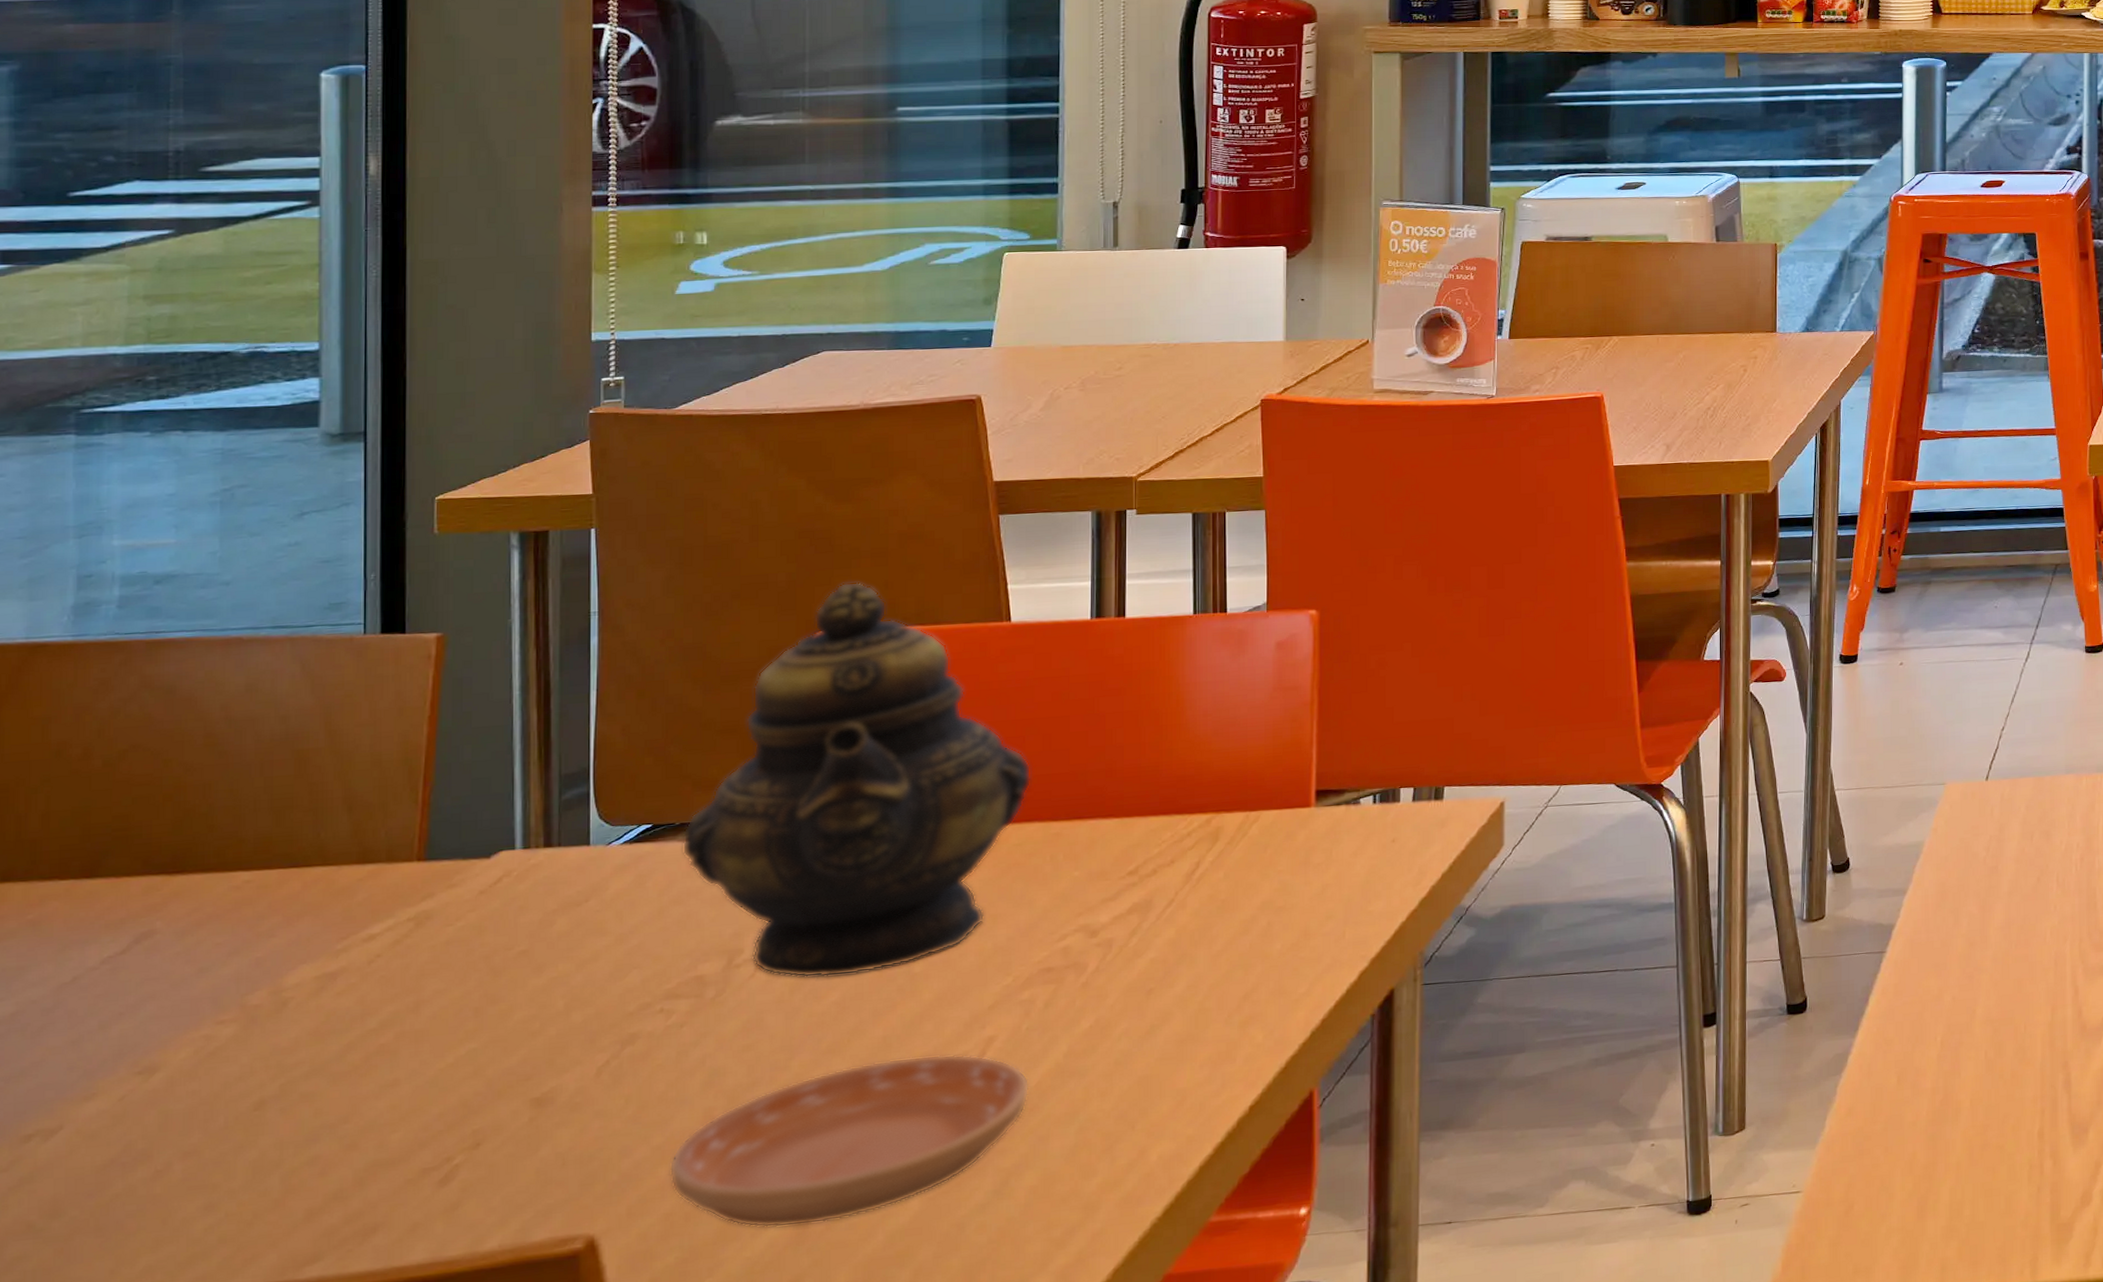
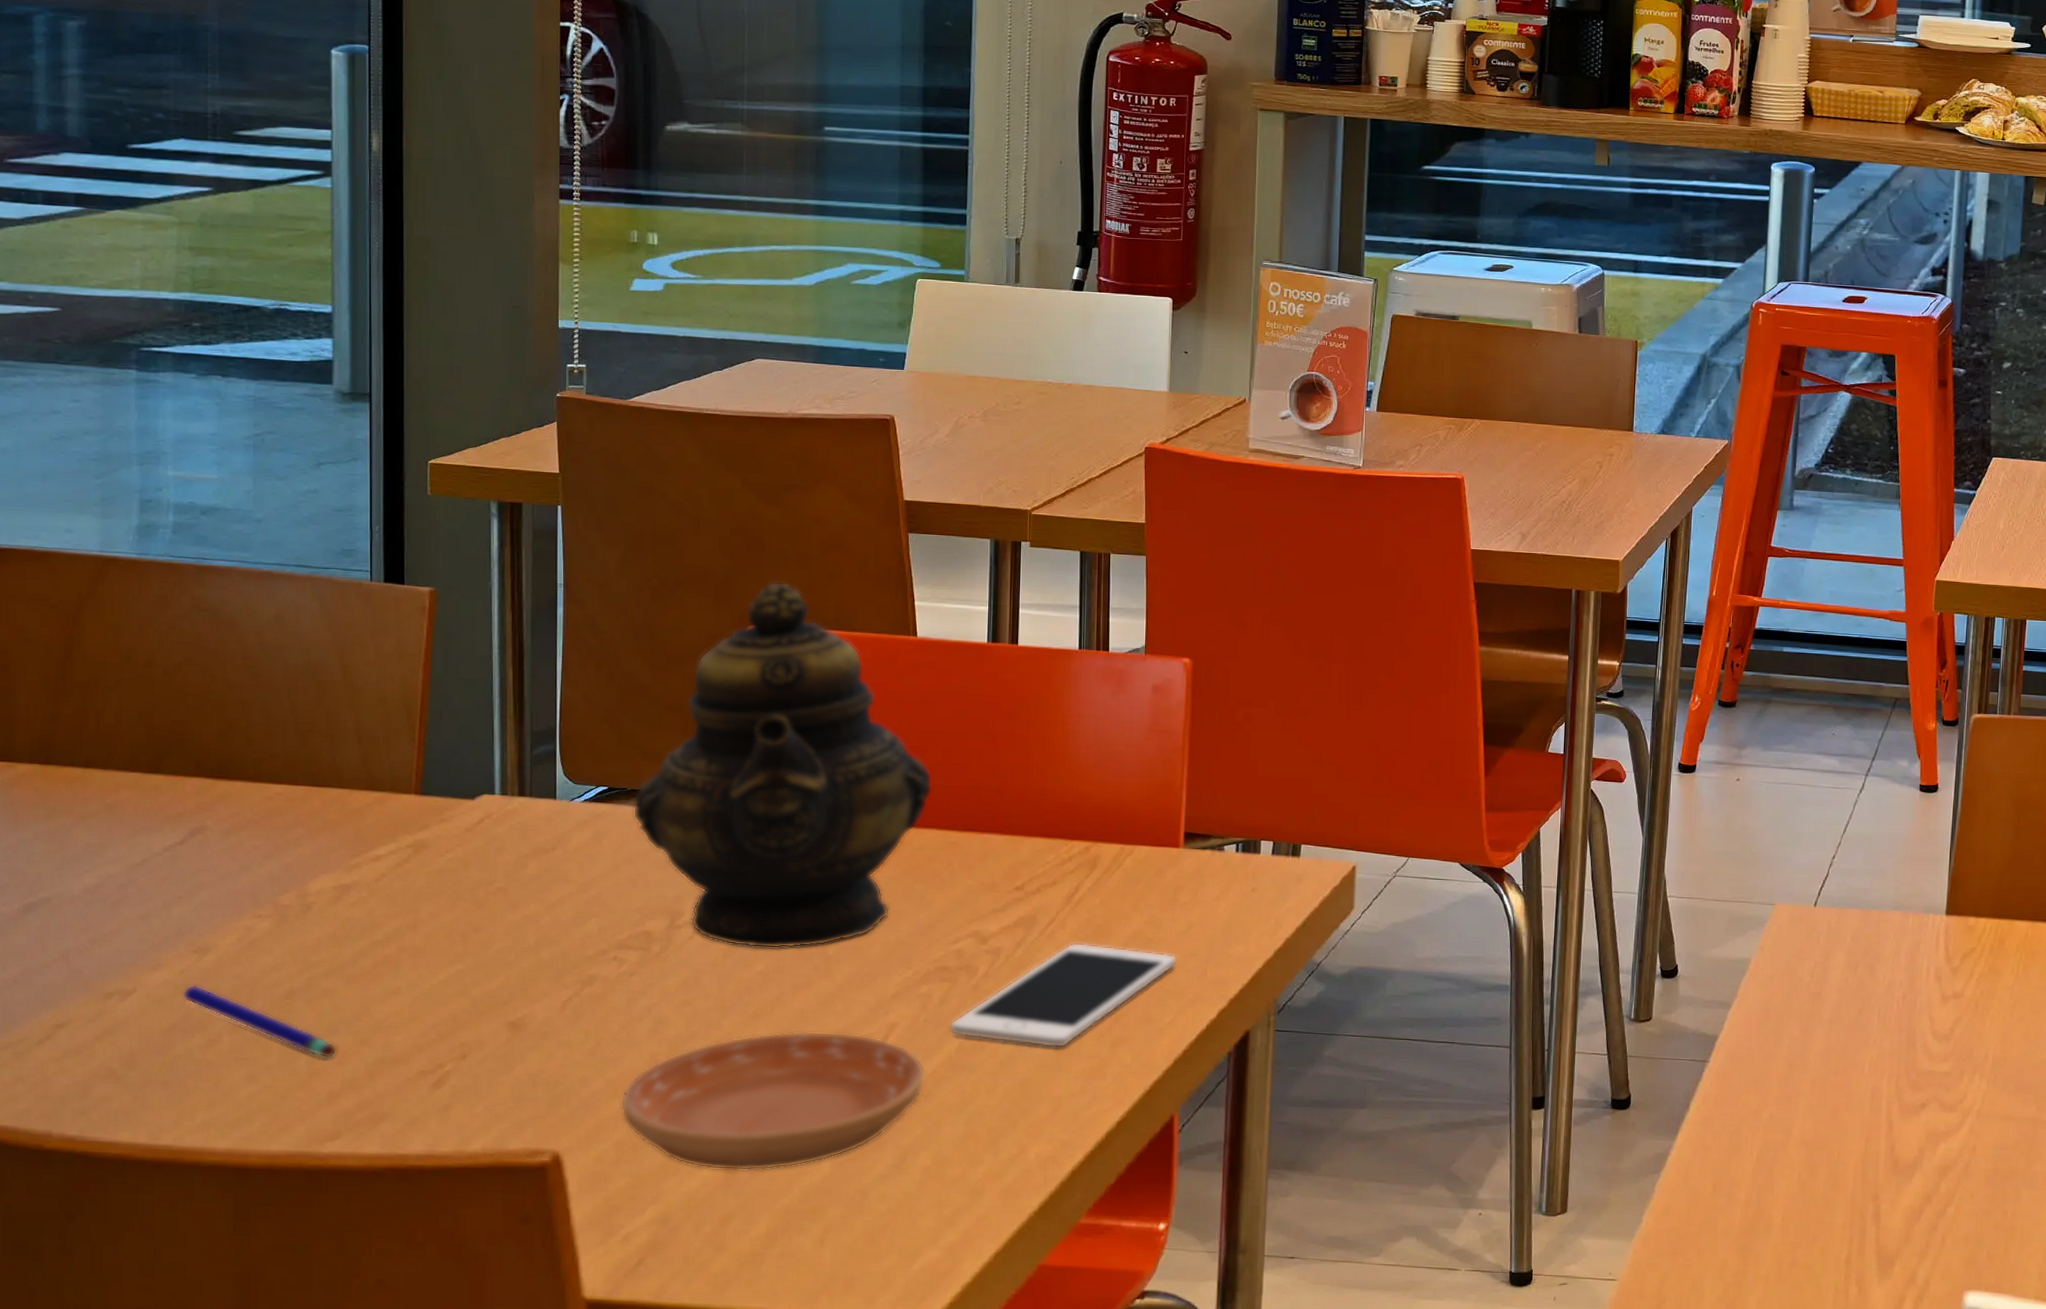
pen: none [122,1110,319,1172] -> present [182,985,337,1059]
cell phone: none [1056,919,1313,1041] -> present [949,942,1178,1048]

